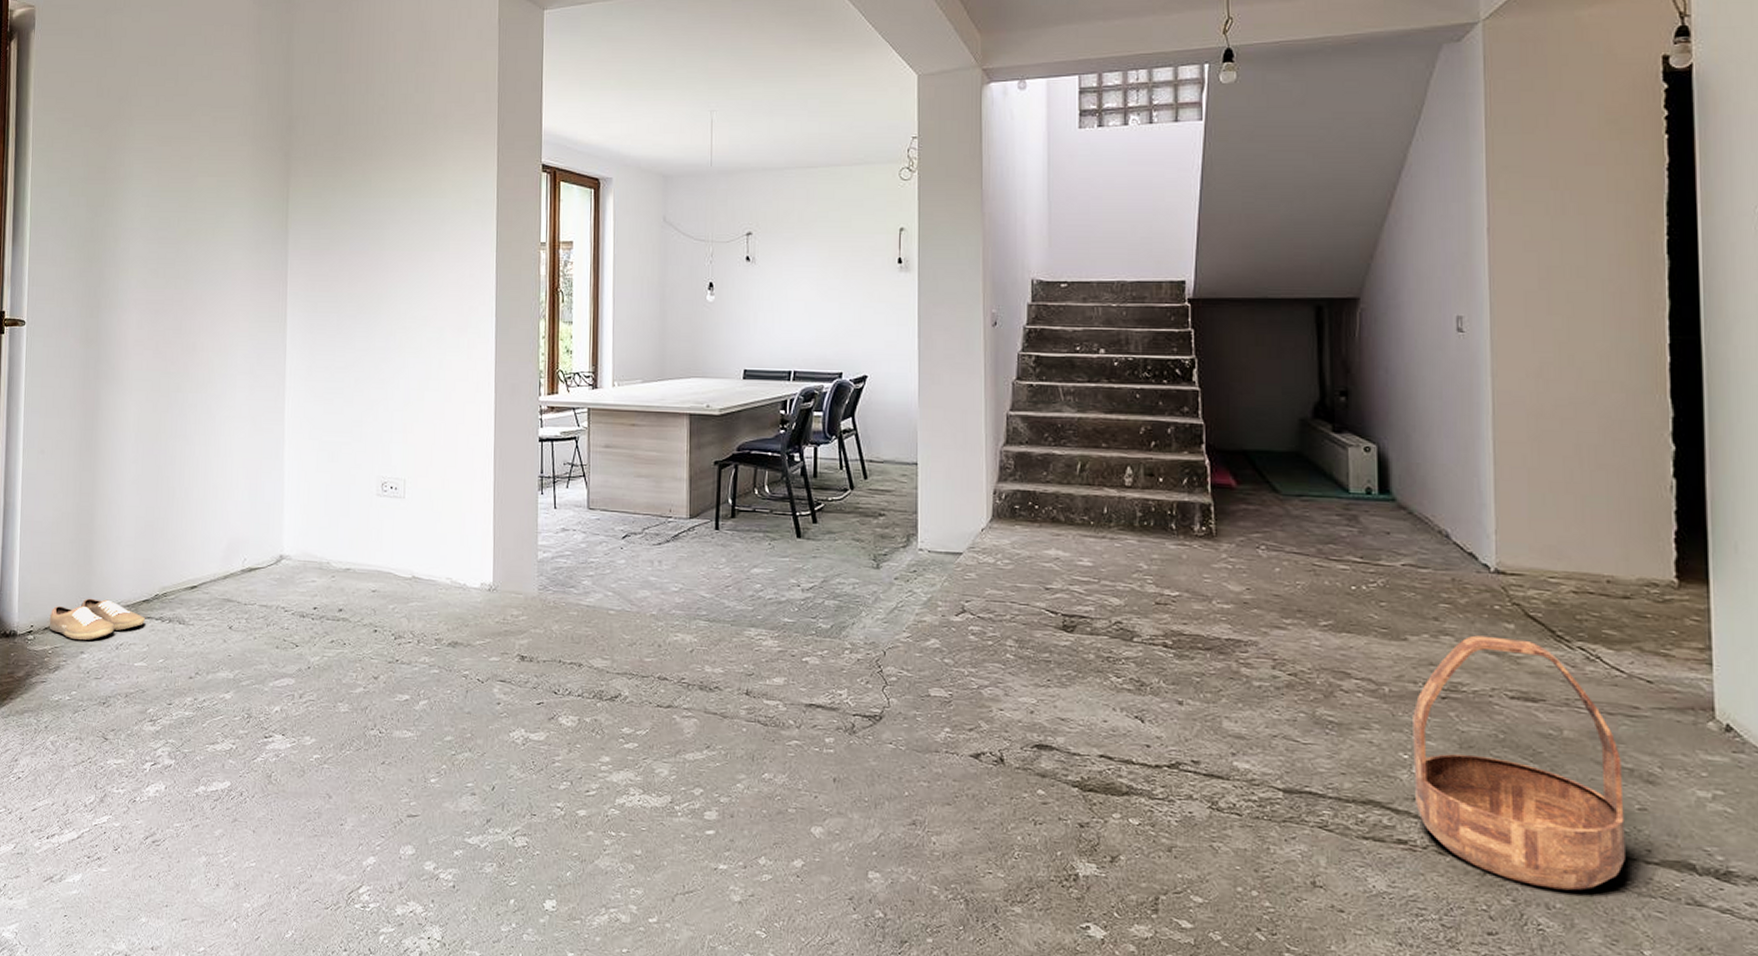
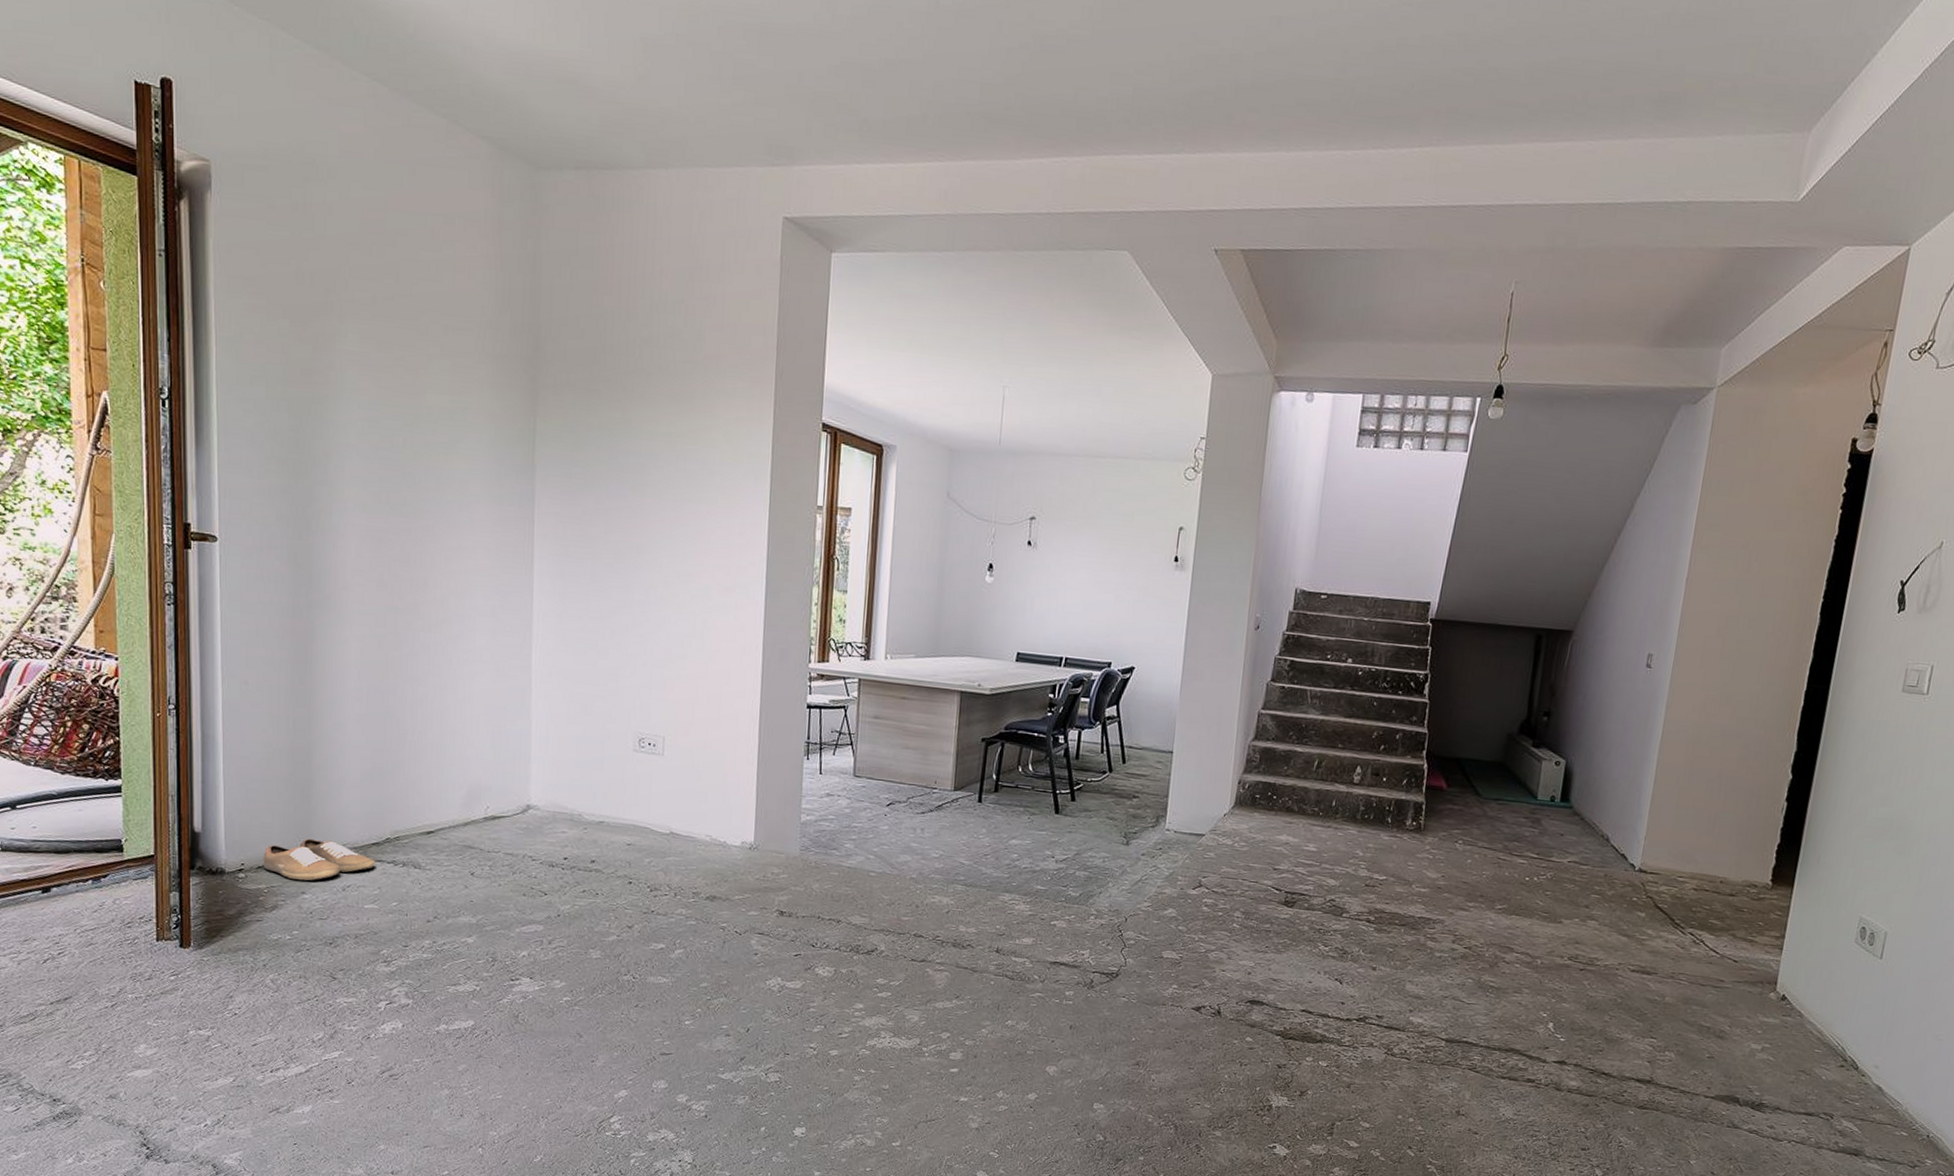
basket: present [1413,635,1625,891] -> none [1545,921,1704,1118]

